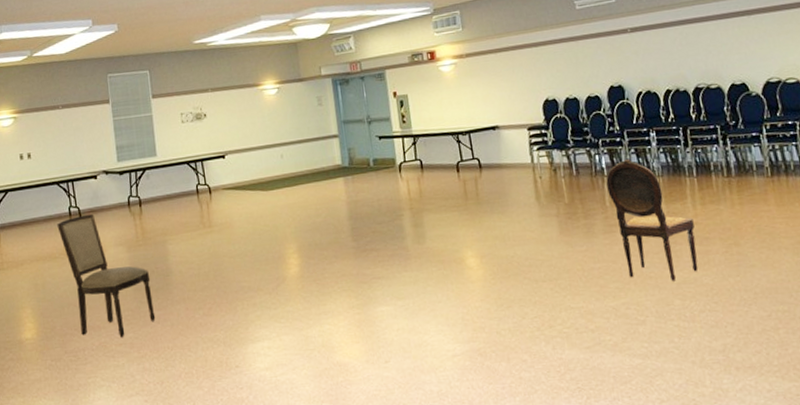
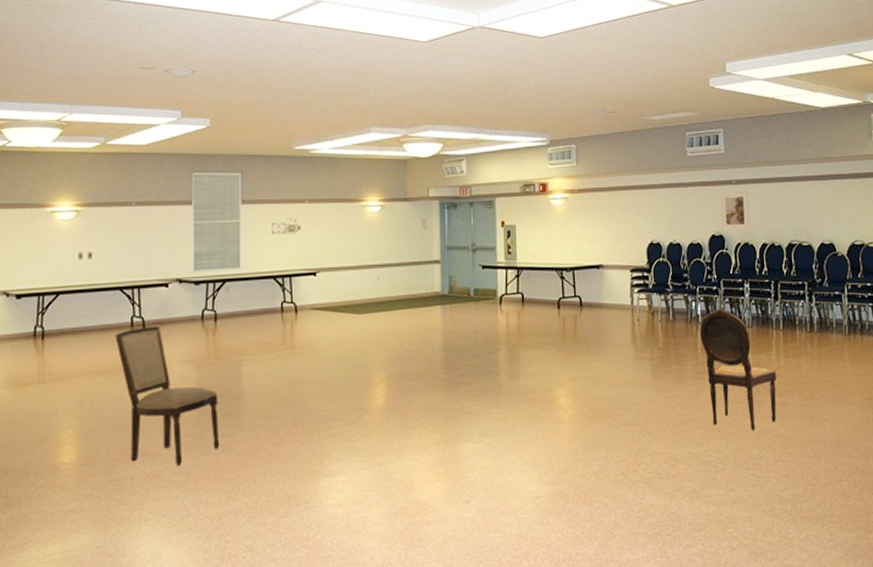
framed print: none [615,37,651,81] -> present [720,190,750,230]

